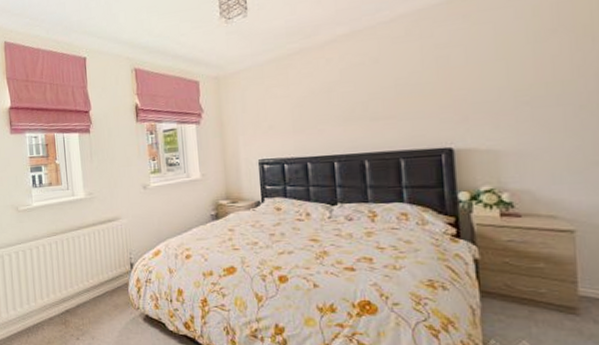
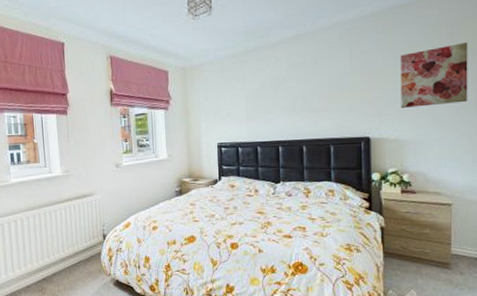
wall art: none [489,26,589,111] -> present [400,43,468,108]

